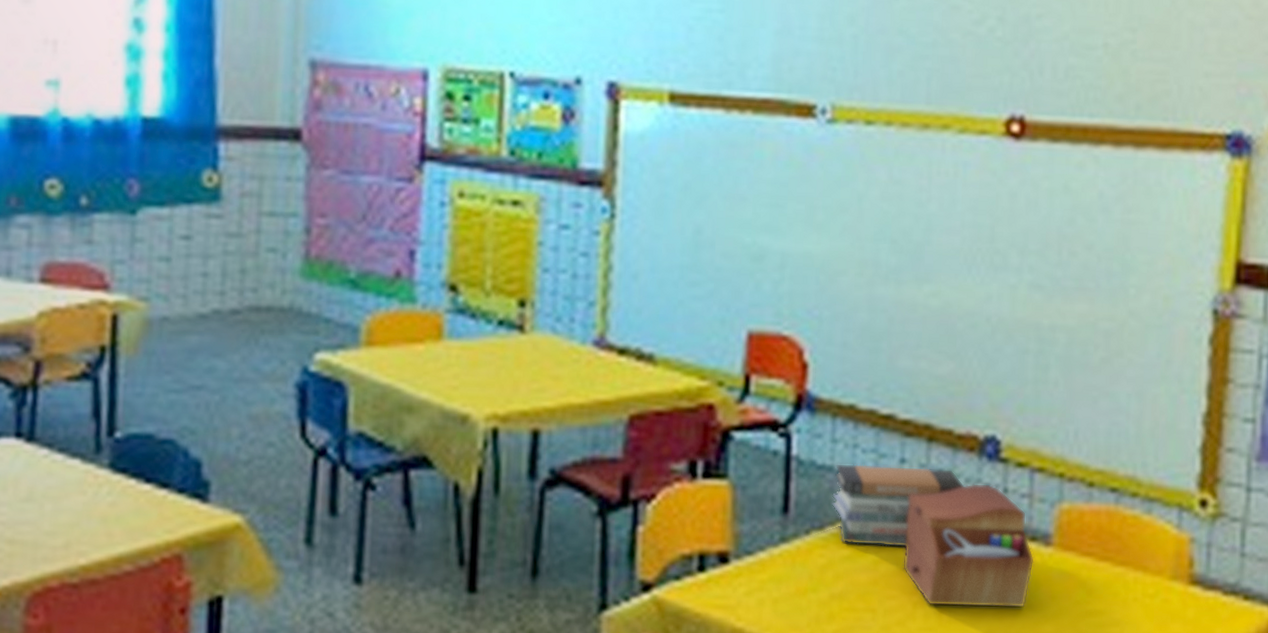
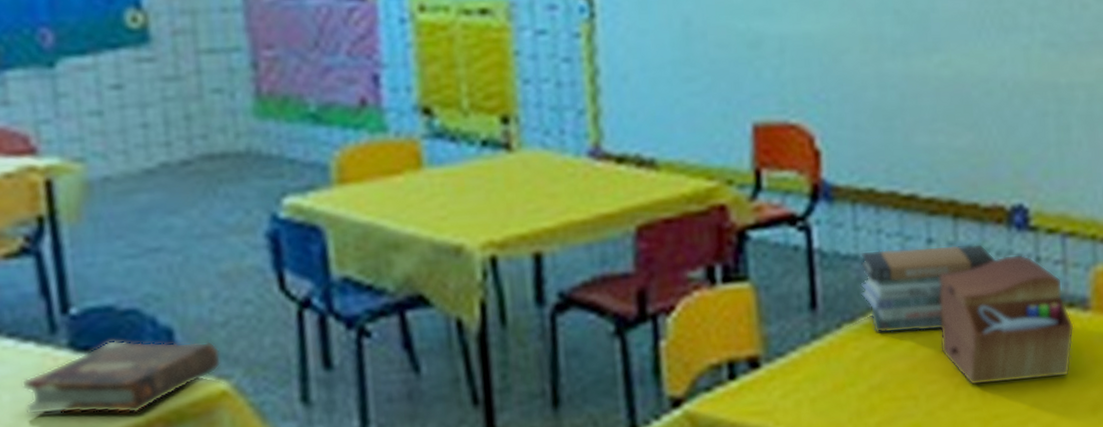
book: none [63,465,240,536] -> present [21,340,222,415]

